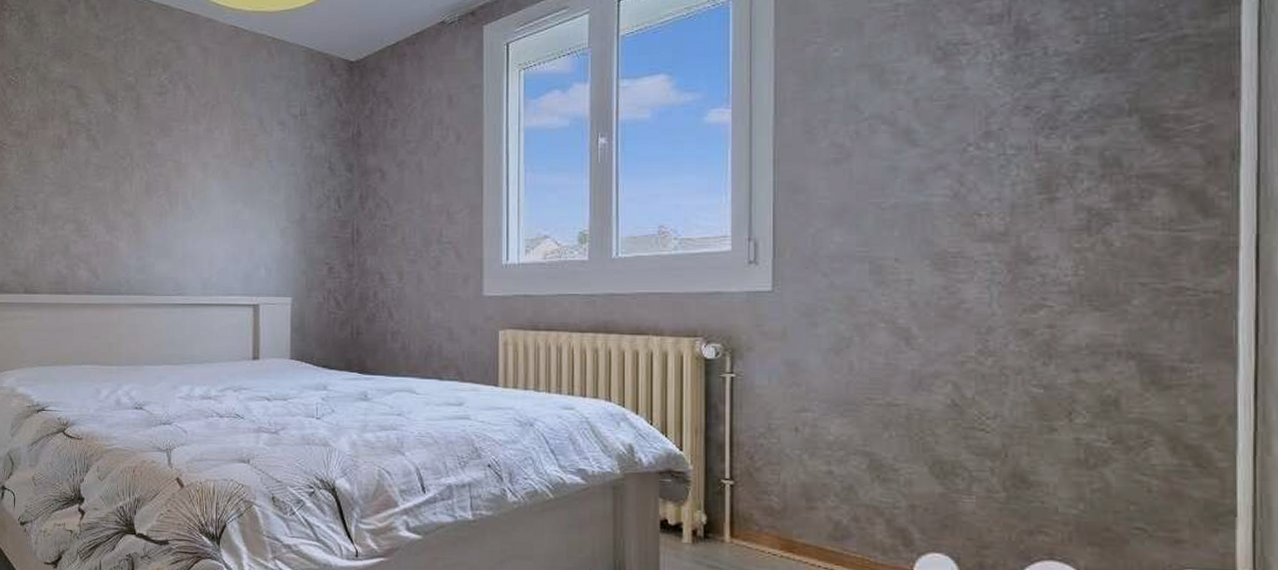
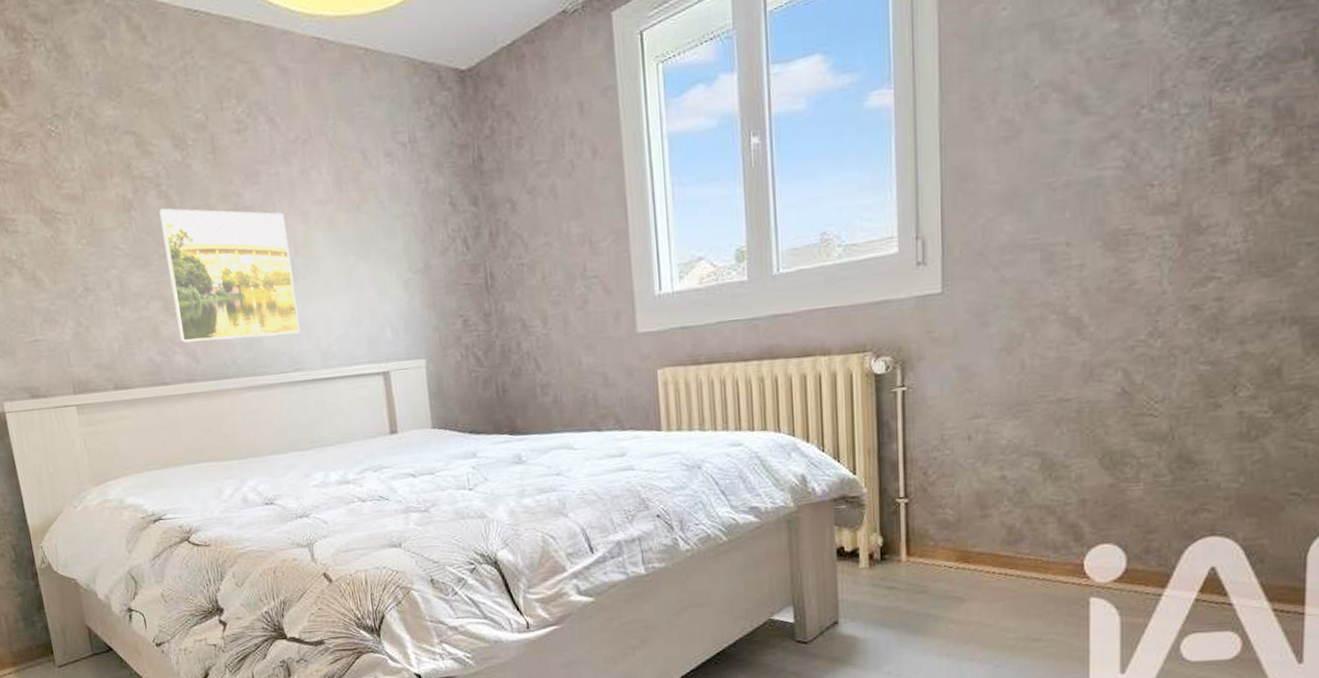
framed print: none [85,148,188,263] -> present [158,208,300,343]

